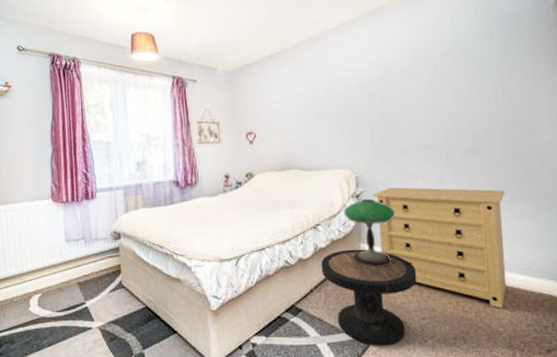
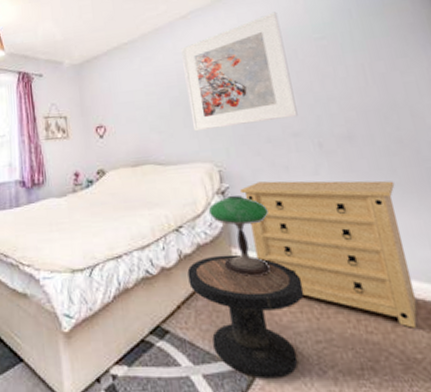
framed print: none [331,28,431,141] -> present [181,12,298,132]

